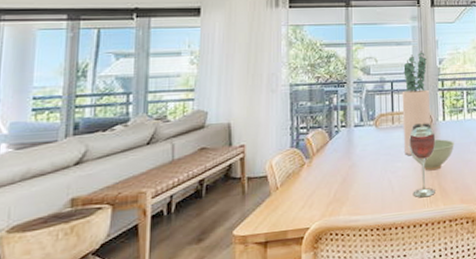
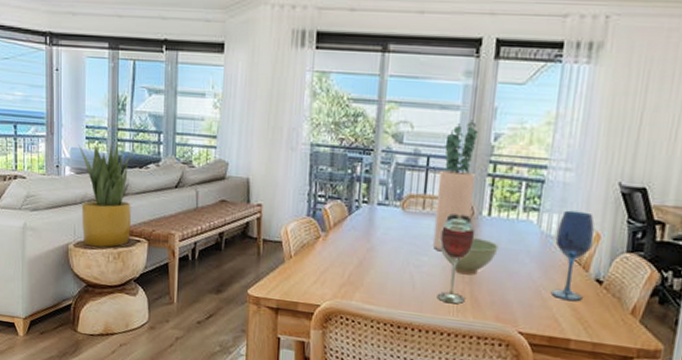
planter: none [20,109,97,229] -> present [78,143,135,248]

